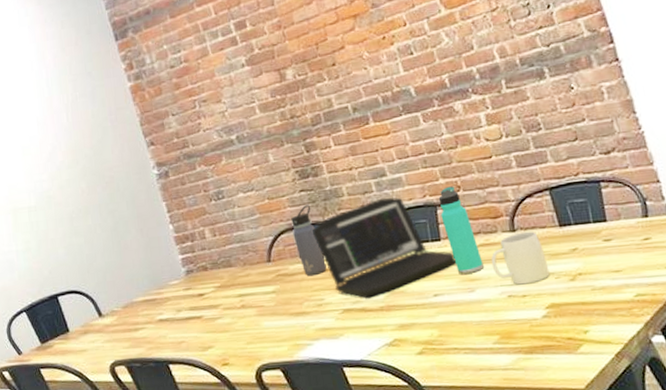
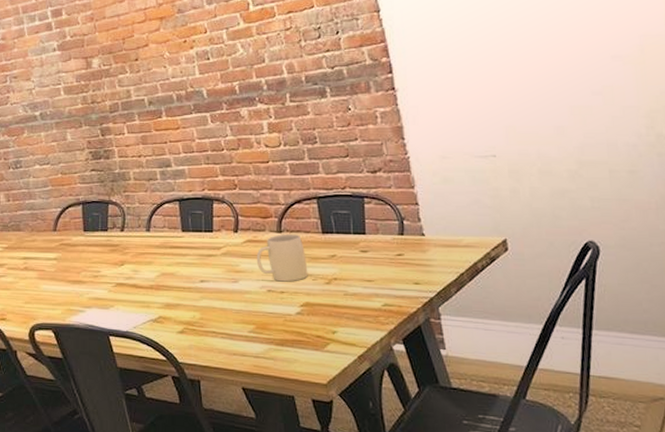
water bottle: present [291,205,327,276] -> none [80,184,106,249]
laptop: present [312,197,456,298] -> none [97,186,224,275]
thermos bottle: present [438,186,484,274] -> none [216,184,249,265]

